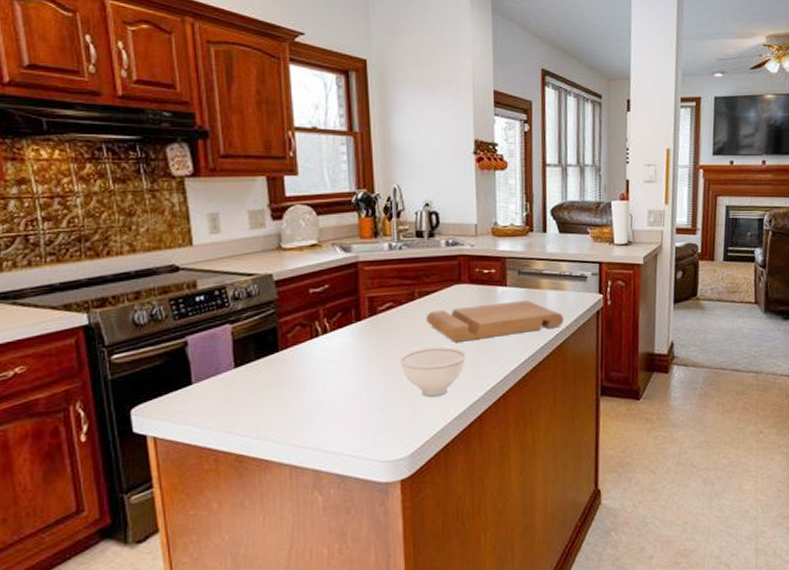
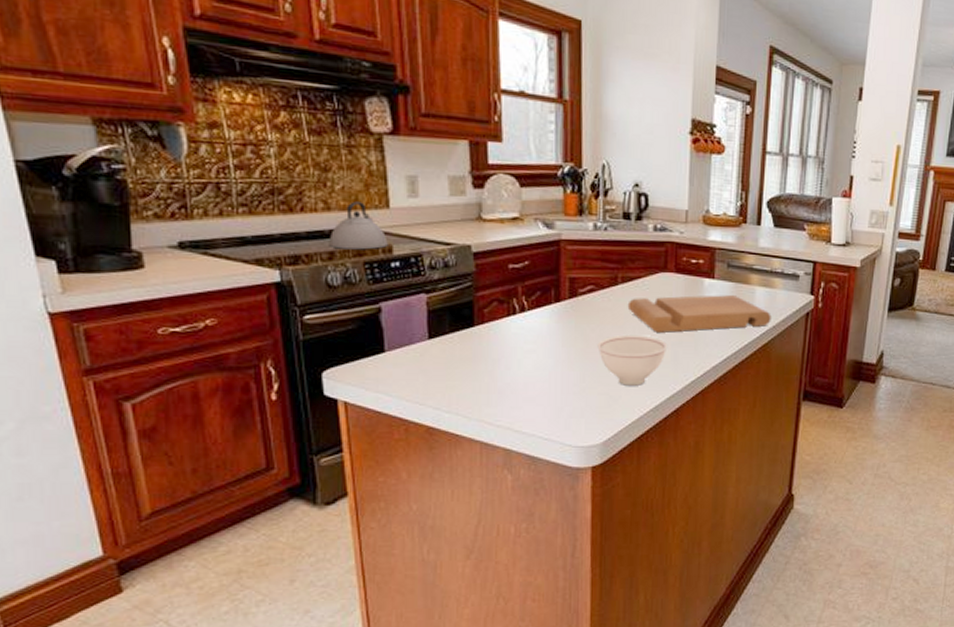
kettle: none [136,242,192,288] -> present [330,201,388,250]

